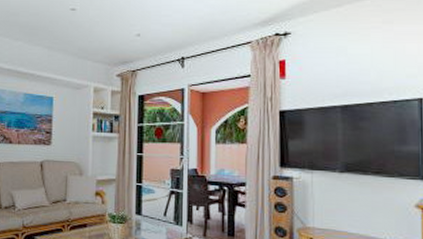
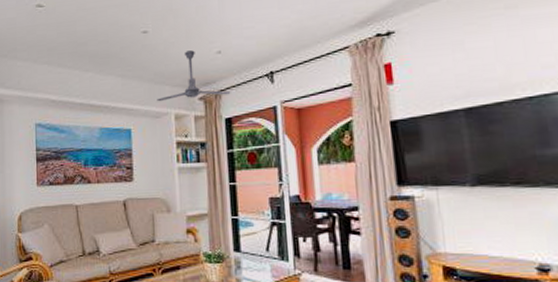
ceiling fan: none [78,31,146,75] -> present [156,50,231,102]

